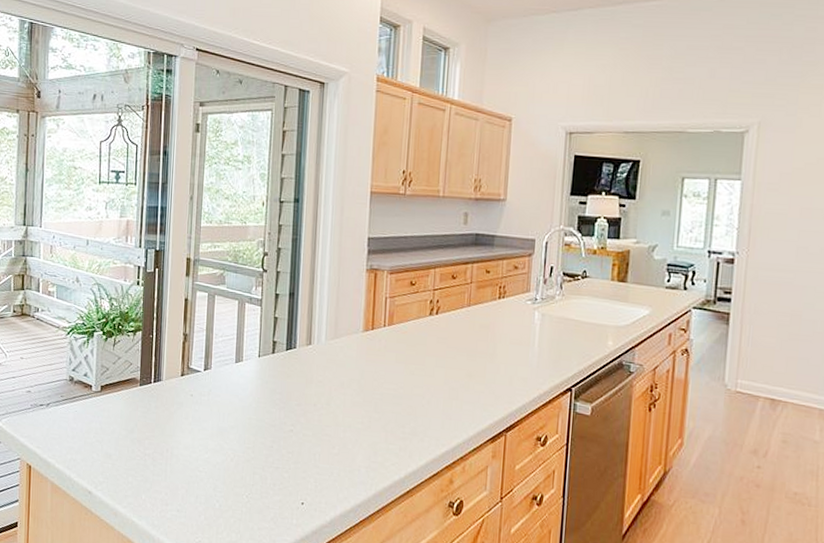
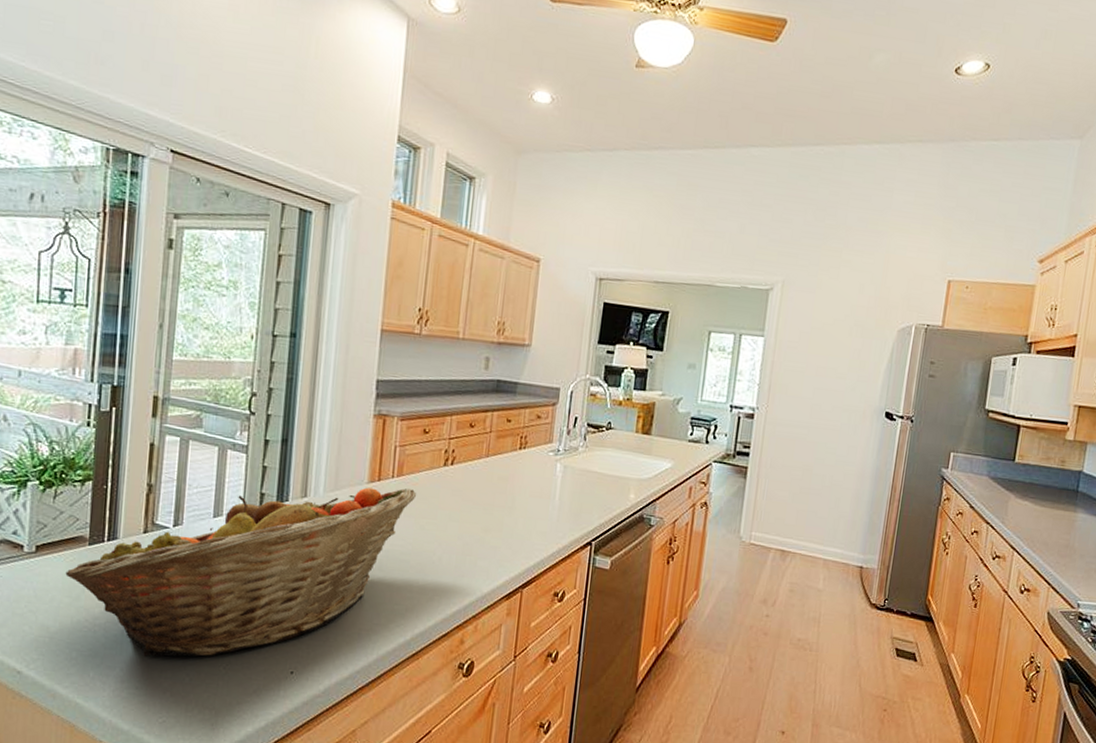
fruit basket: none [123,336,407,486] -> present [65,487,417,657]

